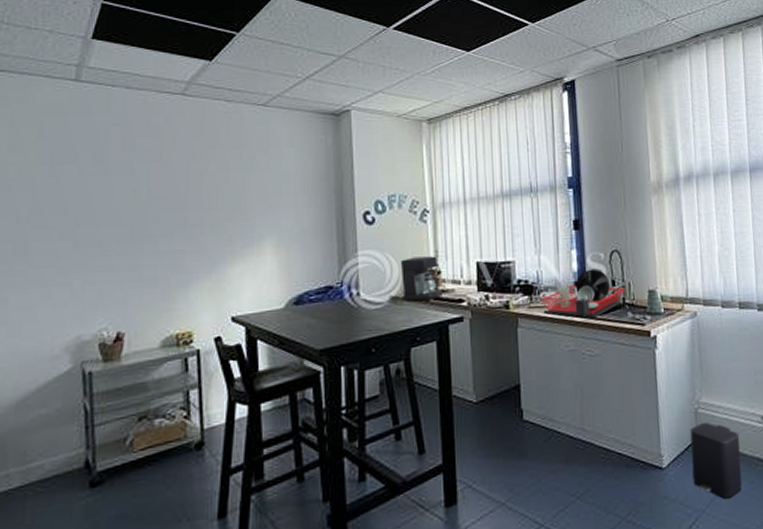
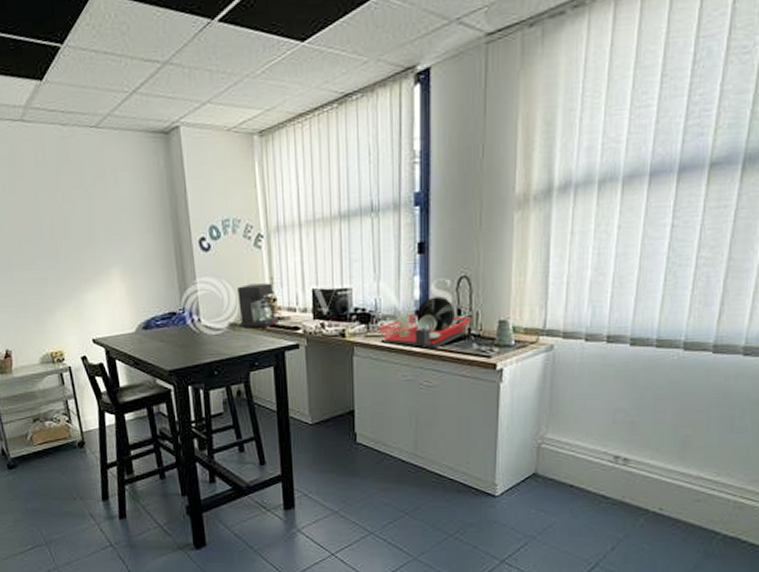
pedal bin: present [690,422,742,499] -> none [527,457,585,529]

